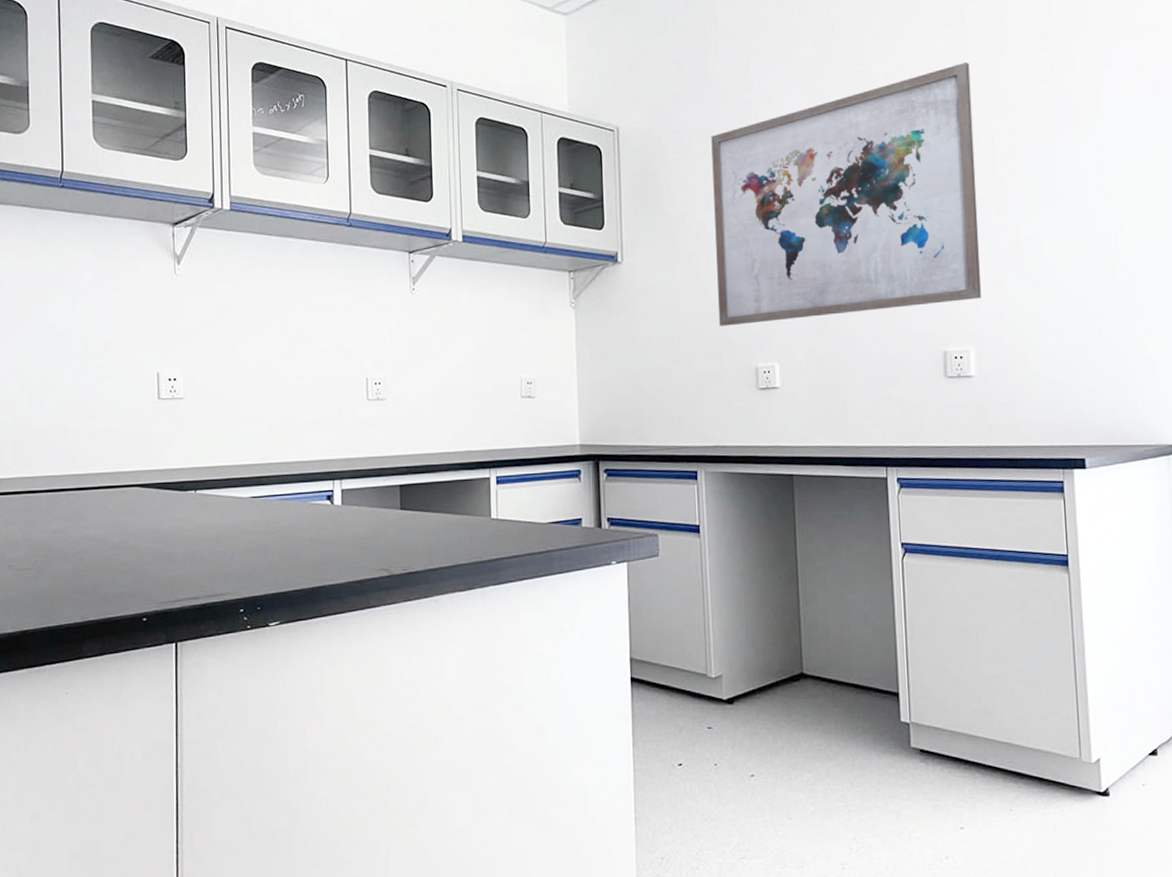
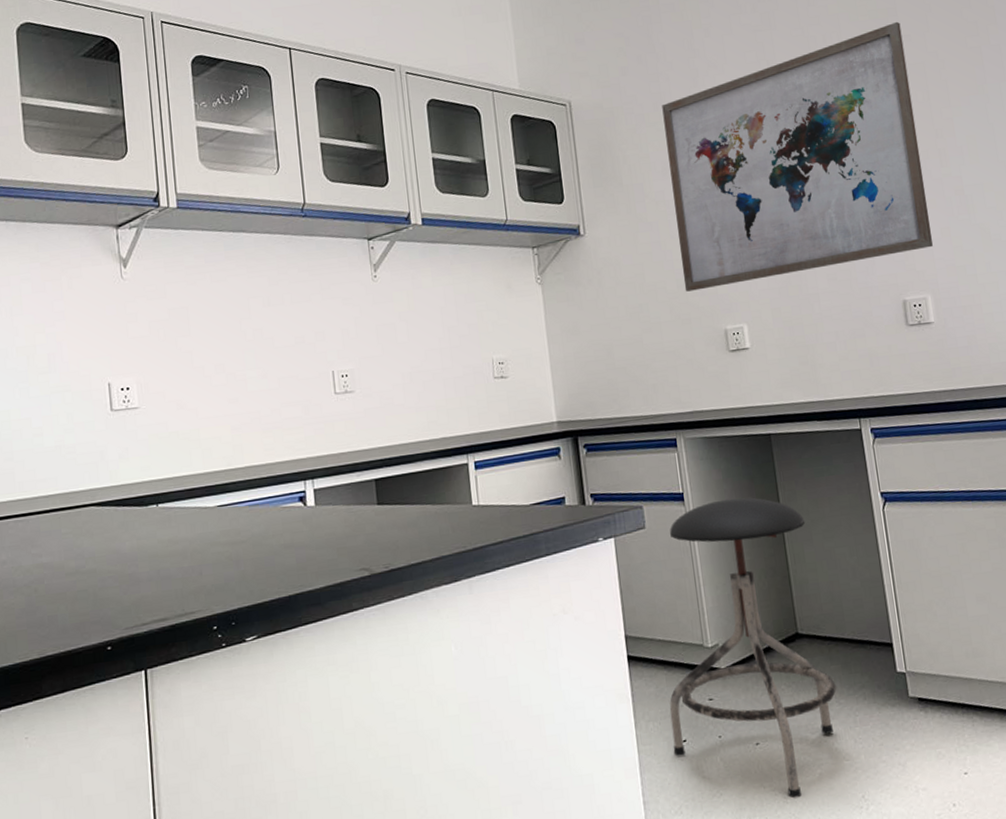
stool: none [668,535,838,832] -> present [669,497,838,798]

